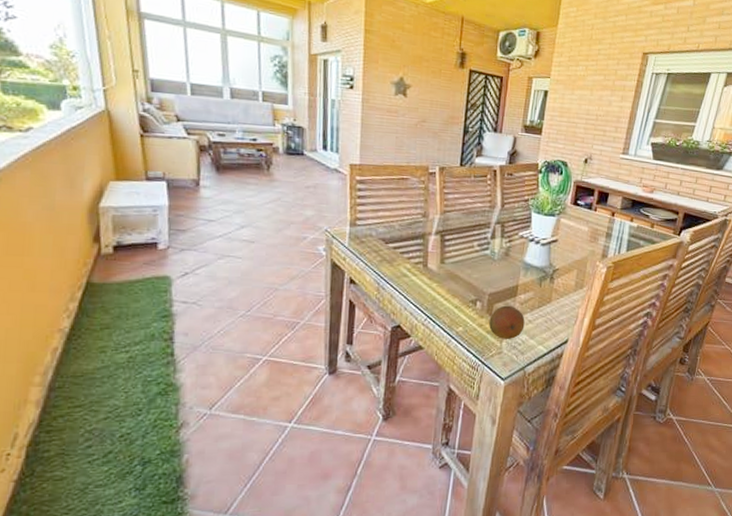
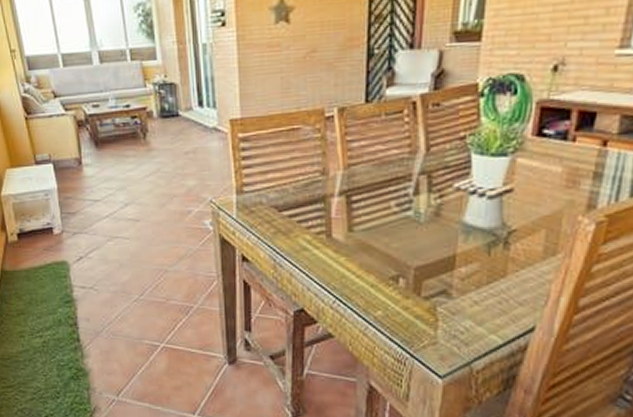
fruit: present [489,305,525,339] -> none [418,282,468,326]

